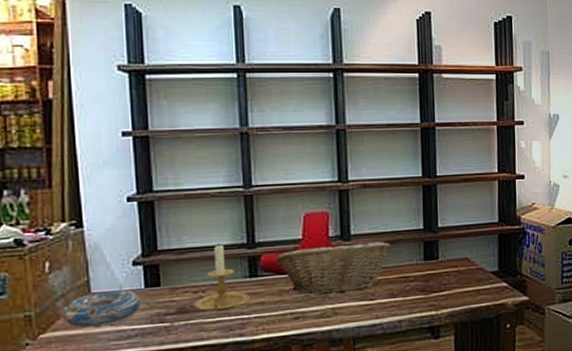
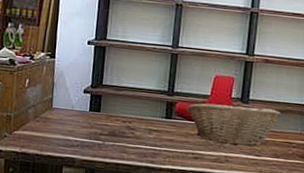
decorative bowl: present [62,290,141,329] -> none [30,108,86,135]
candle holder: present [194,243,250,314] -> none [122,87,163,142]

